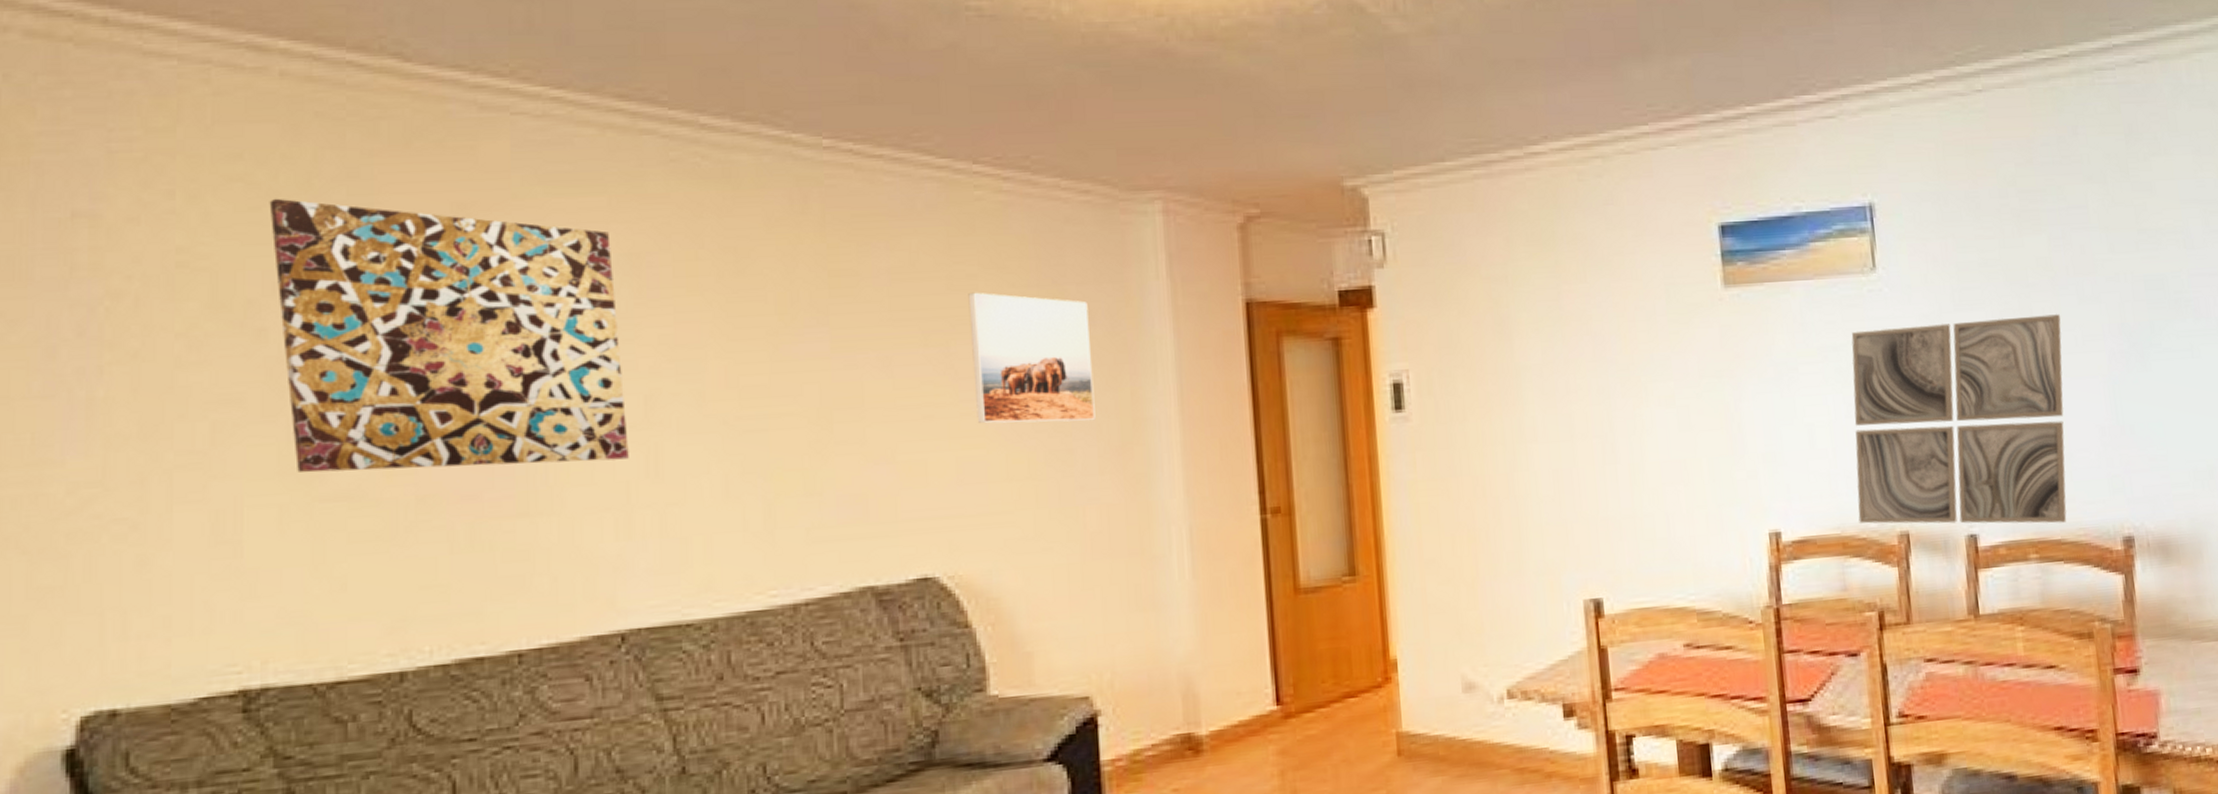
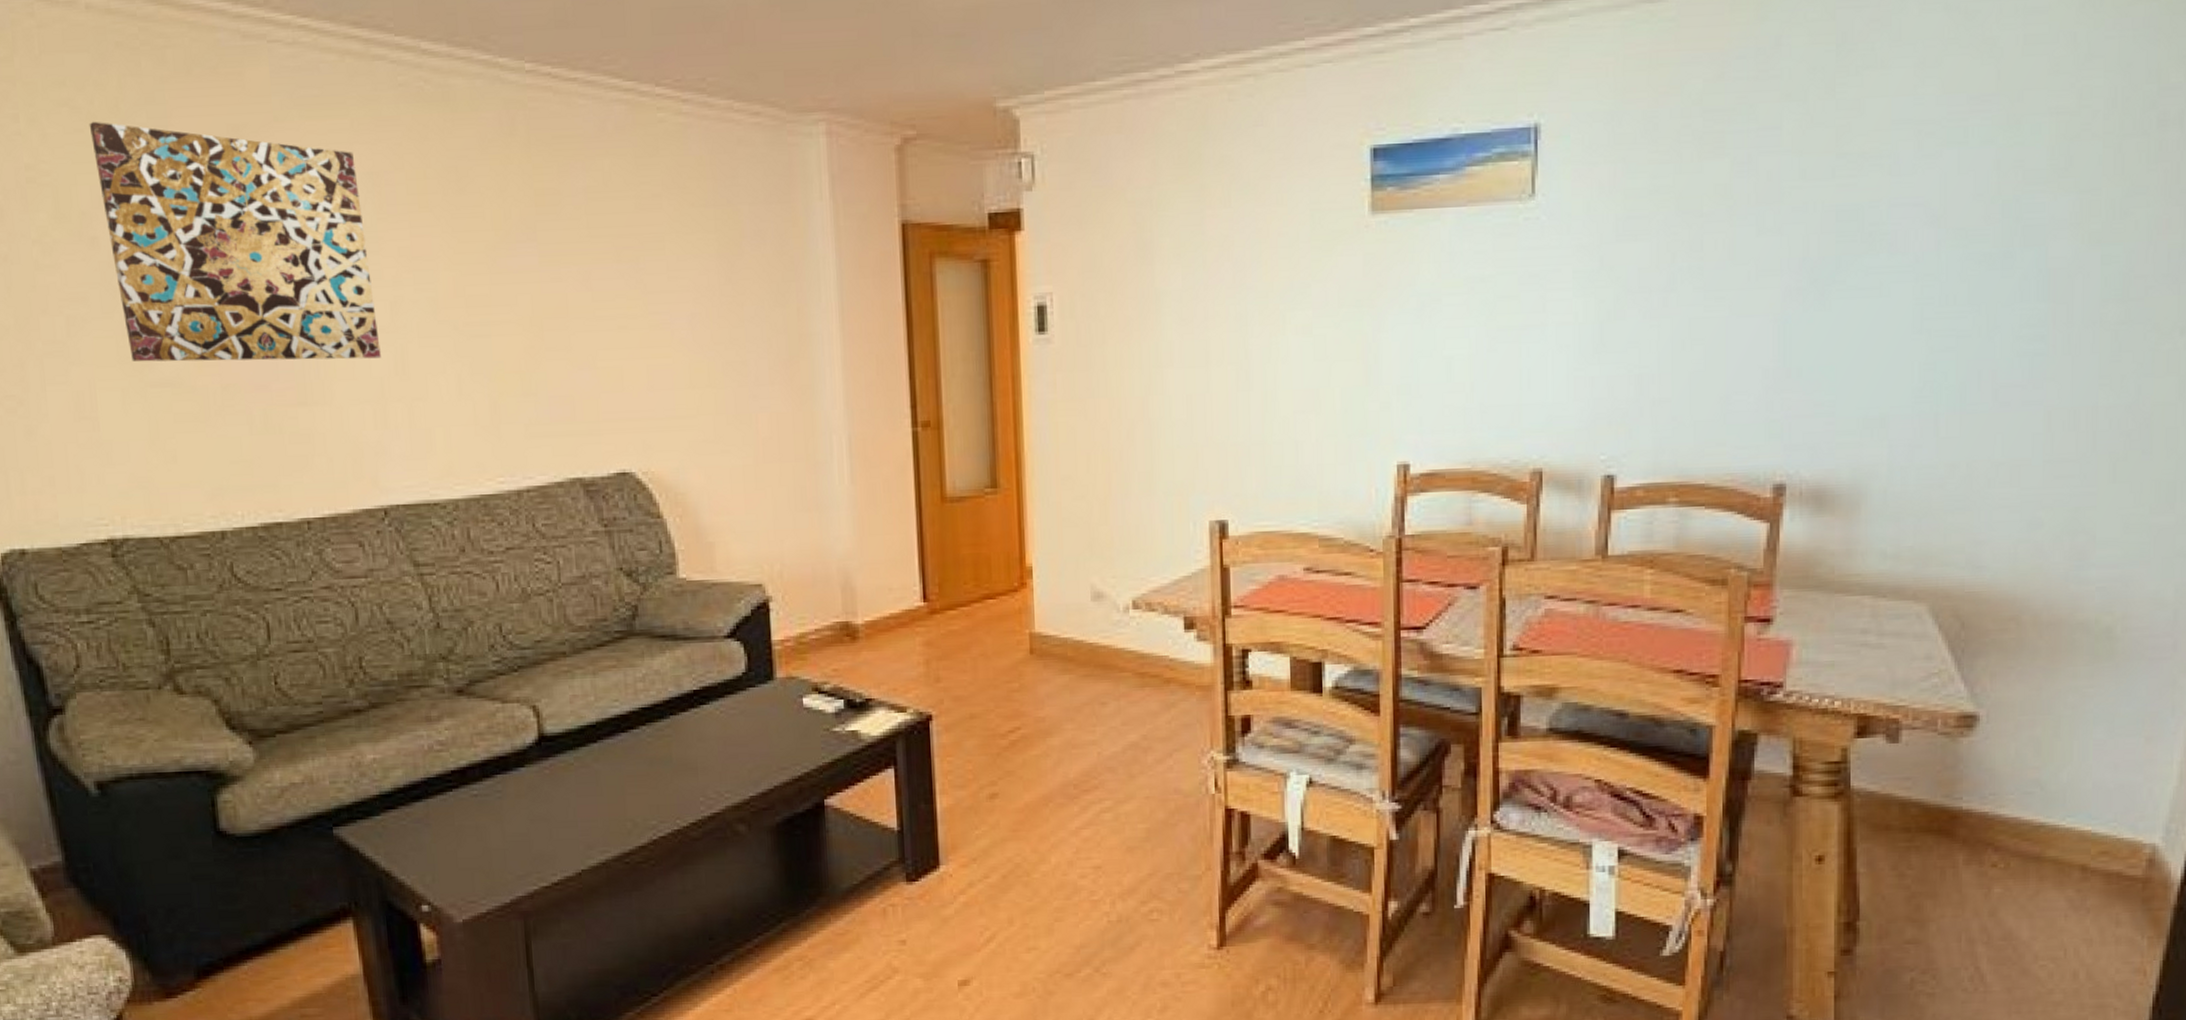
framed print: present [968,292,1096,424] -> none [654,211,766,335]
wall art: present [1851,314,2067,524] -> none [1491,247,1734,468]

